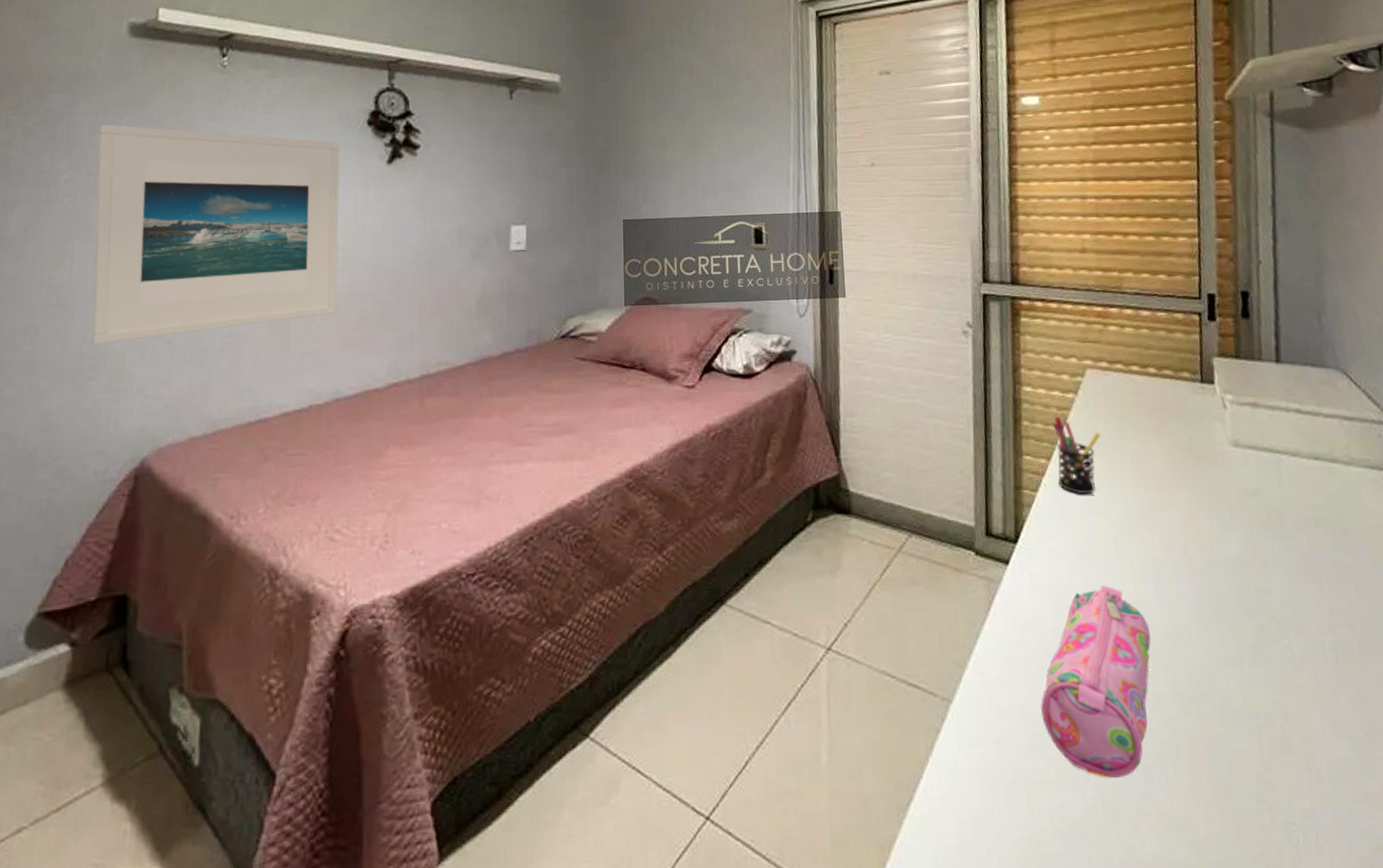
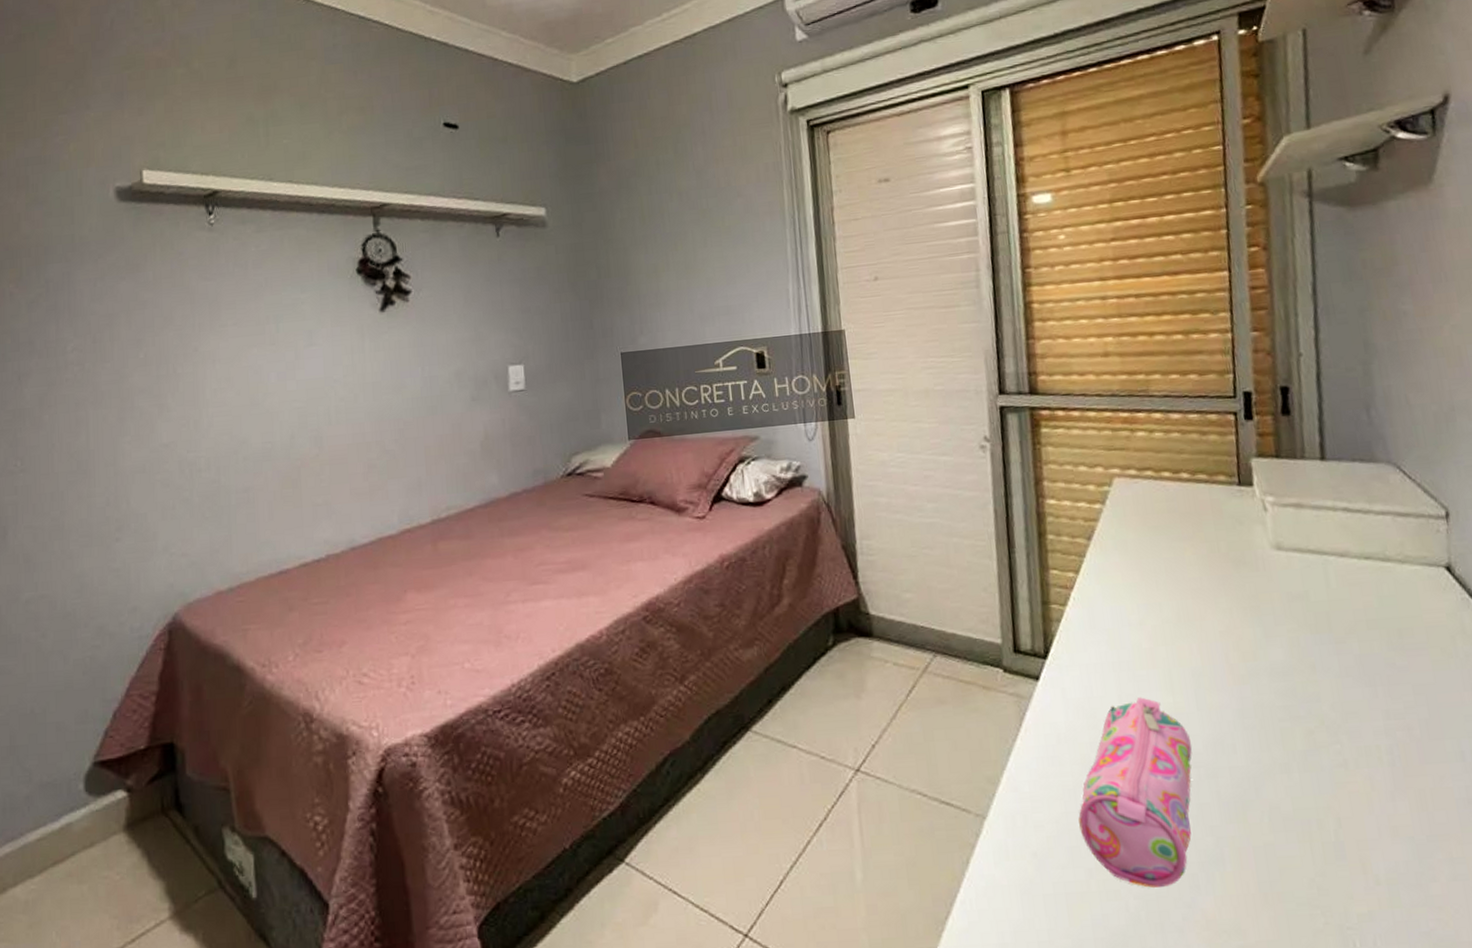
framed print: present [92,124,340,344] -> none [98,290,344,507]
pen holder: present [1053,417,1101,494] -> none [1080,529,1132,606]

